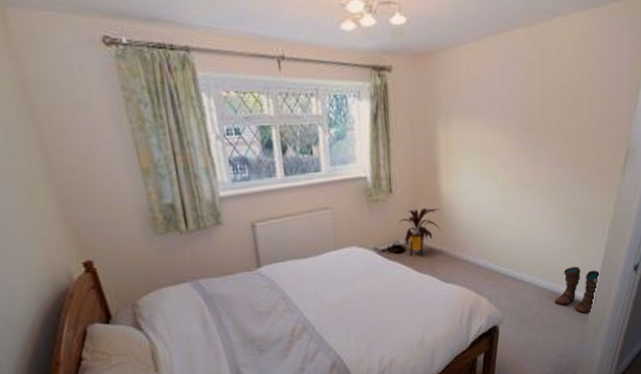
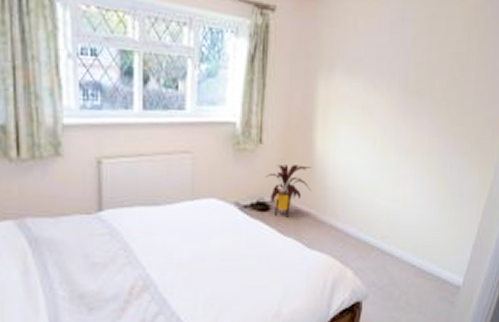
boots: present [554,266,599,314] -> none [422,245,470,296]

